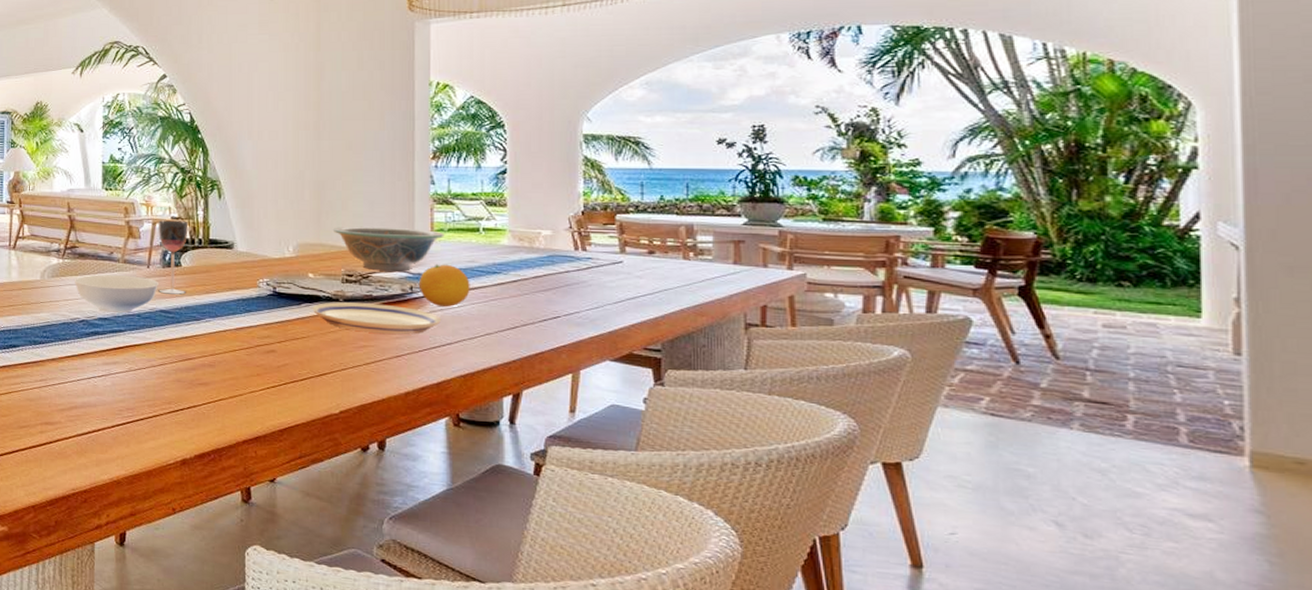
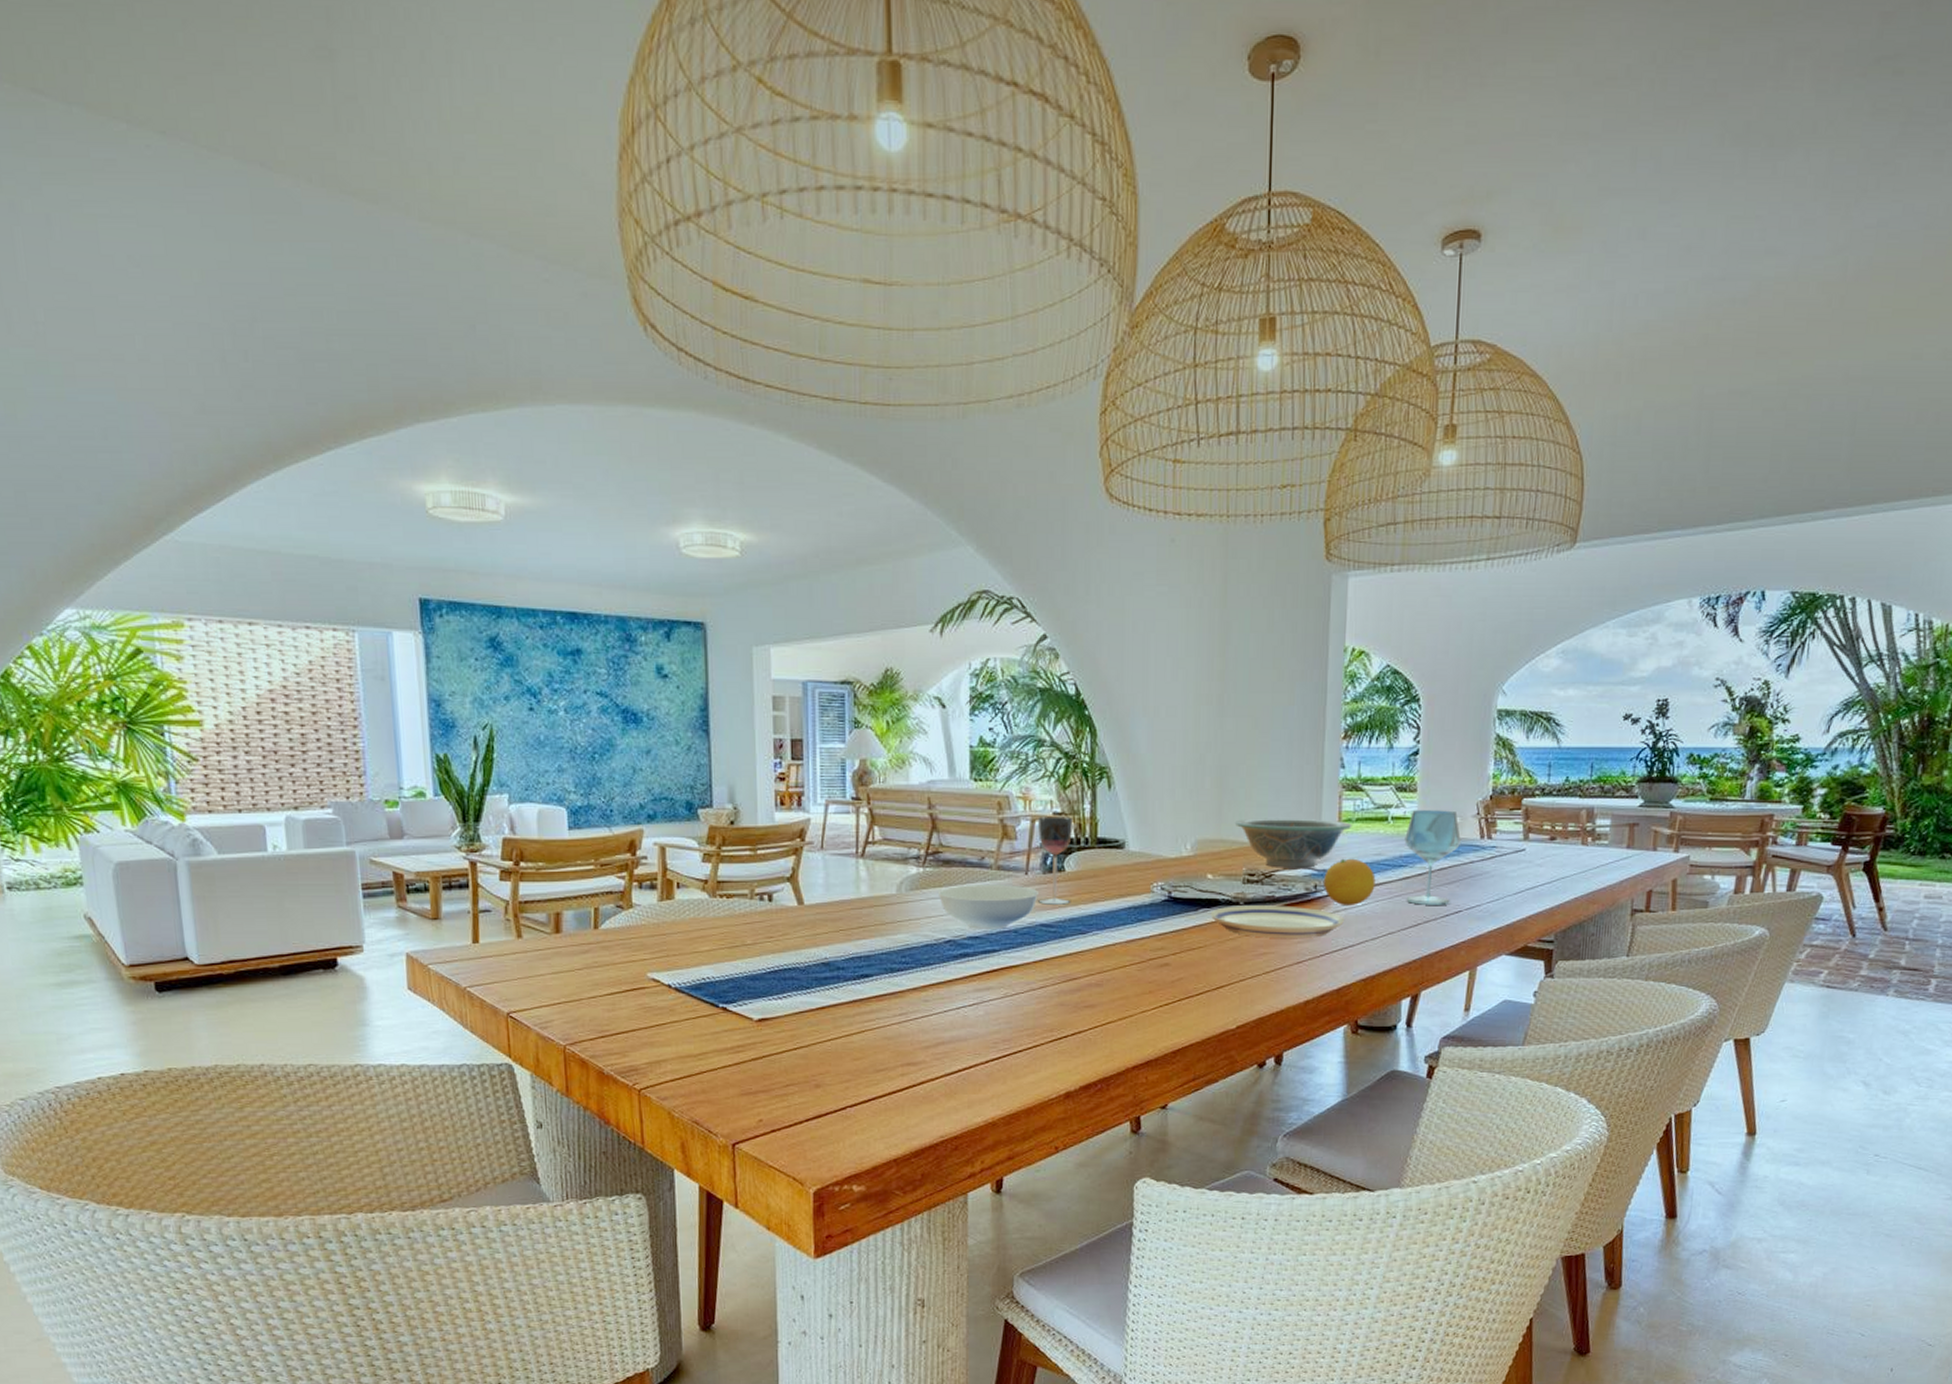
wine glass: none [497,223,554,310] -> present [1404,810,1461,905]

